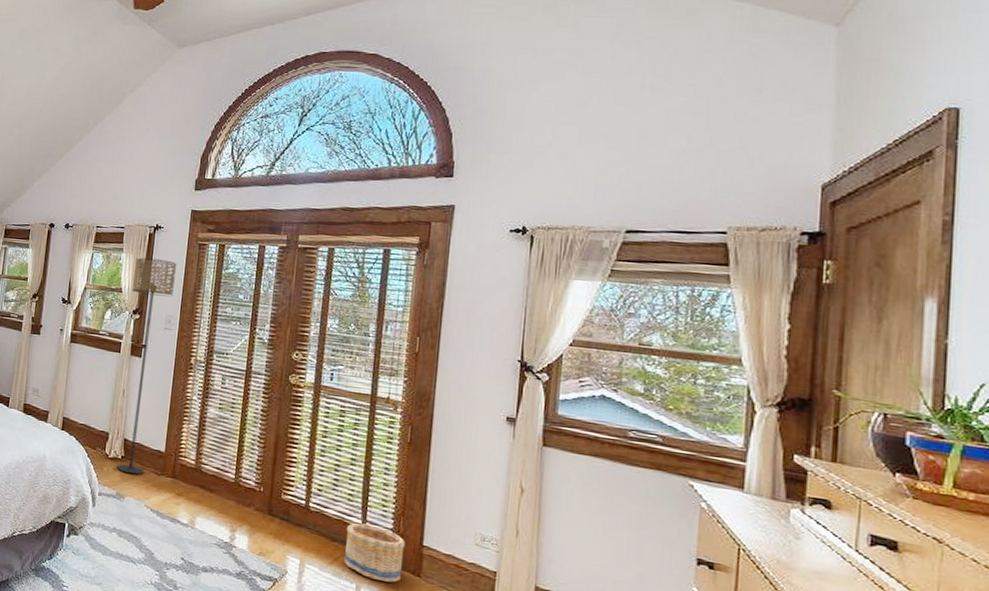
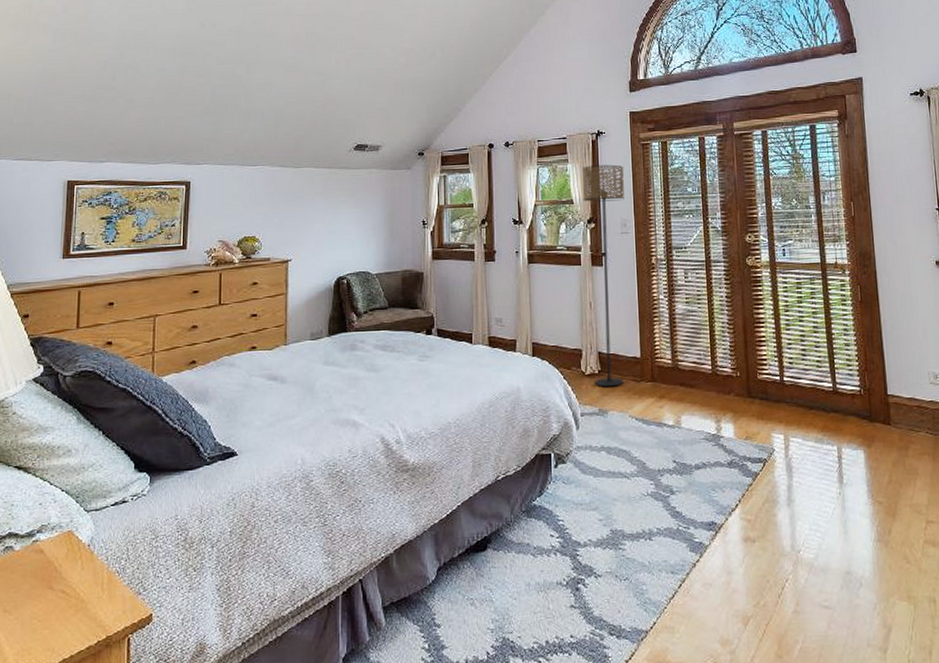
basket: present [344,522,405,583] -> none [820,386,874,437]

